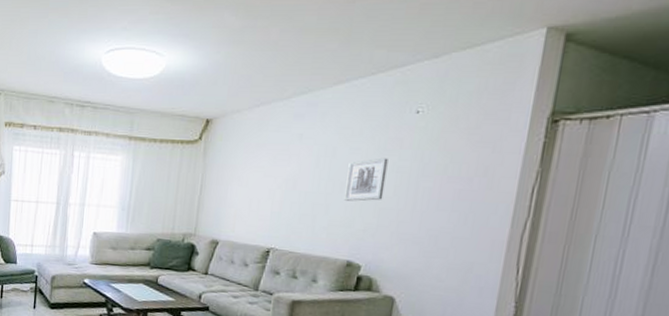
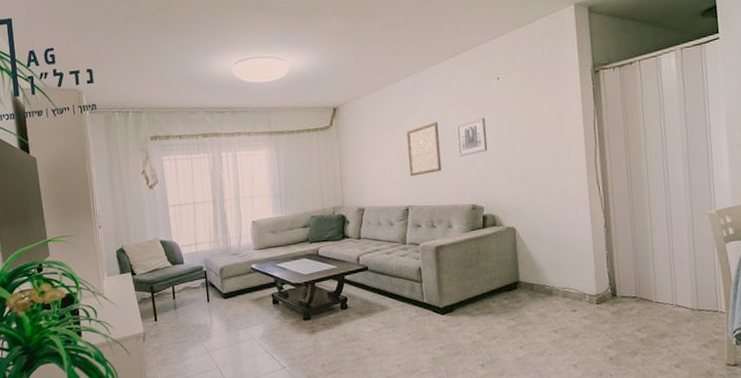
wall art: none [280,154,327,215] -> present [406,122,442,177]

